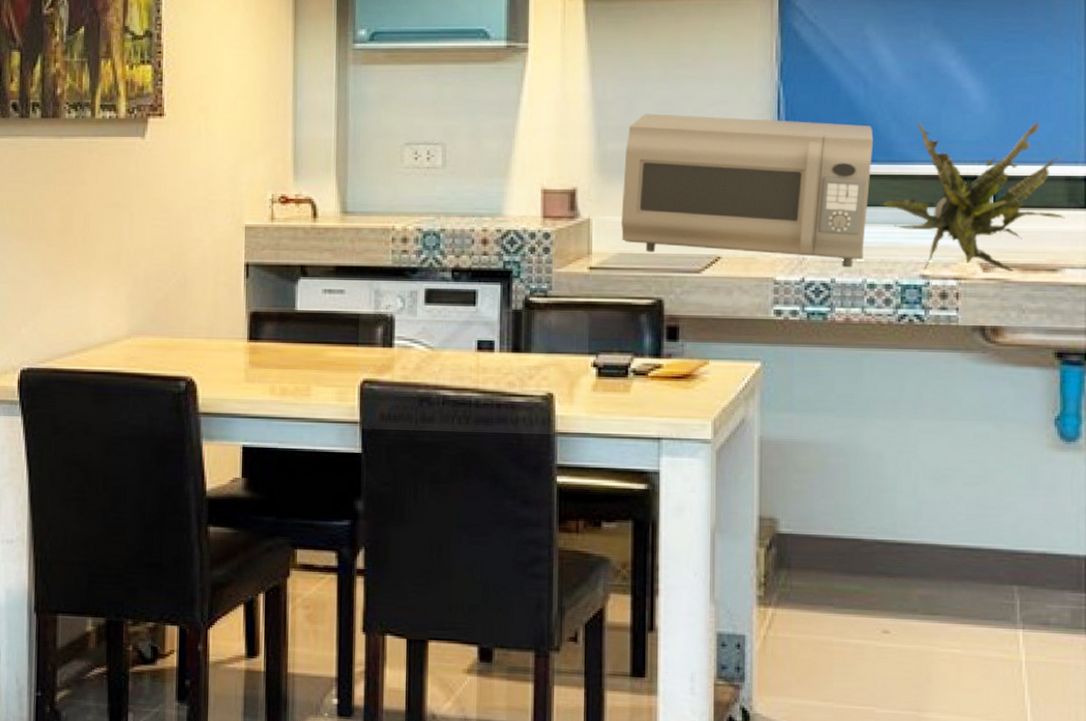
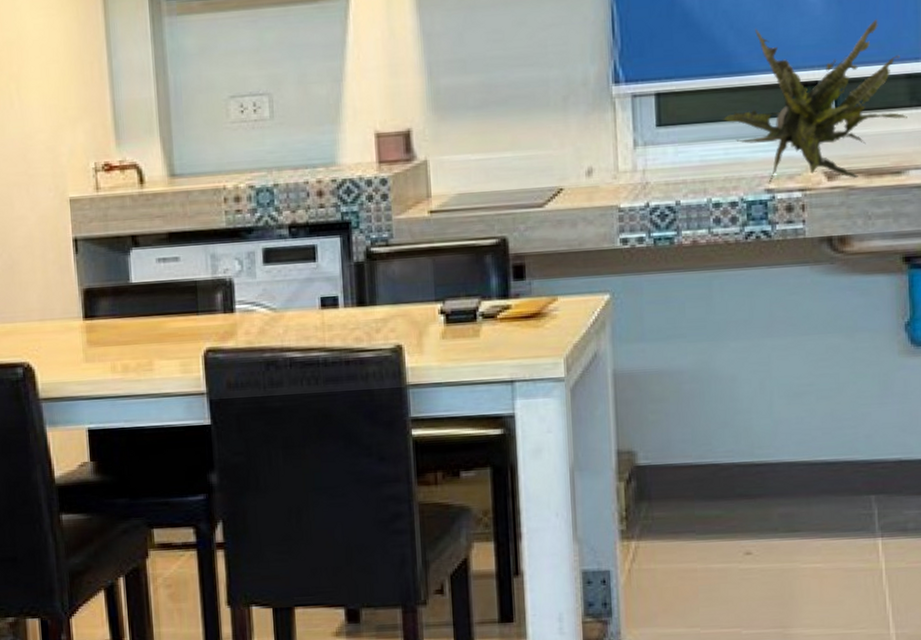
microwave: present [621,113,874,268] -> none [458,37,712,190]

